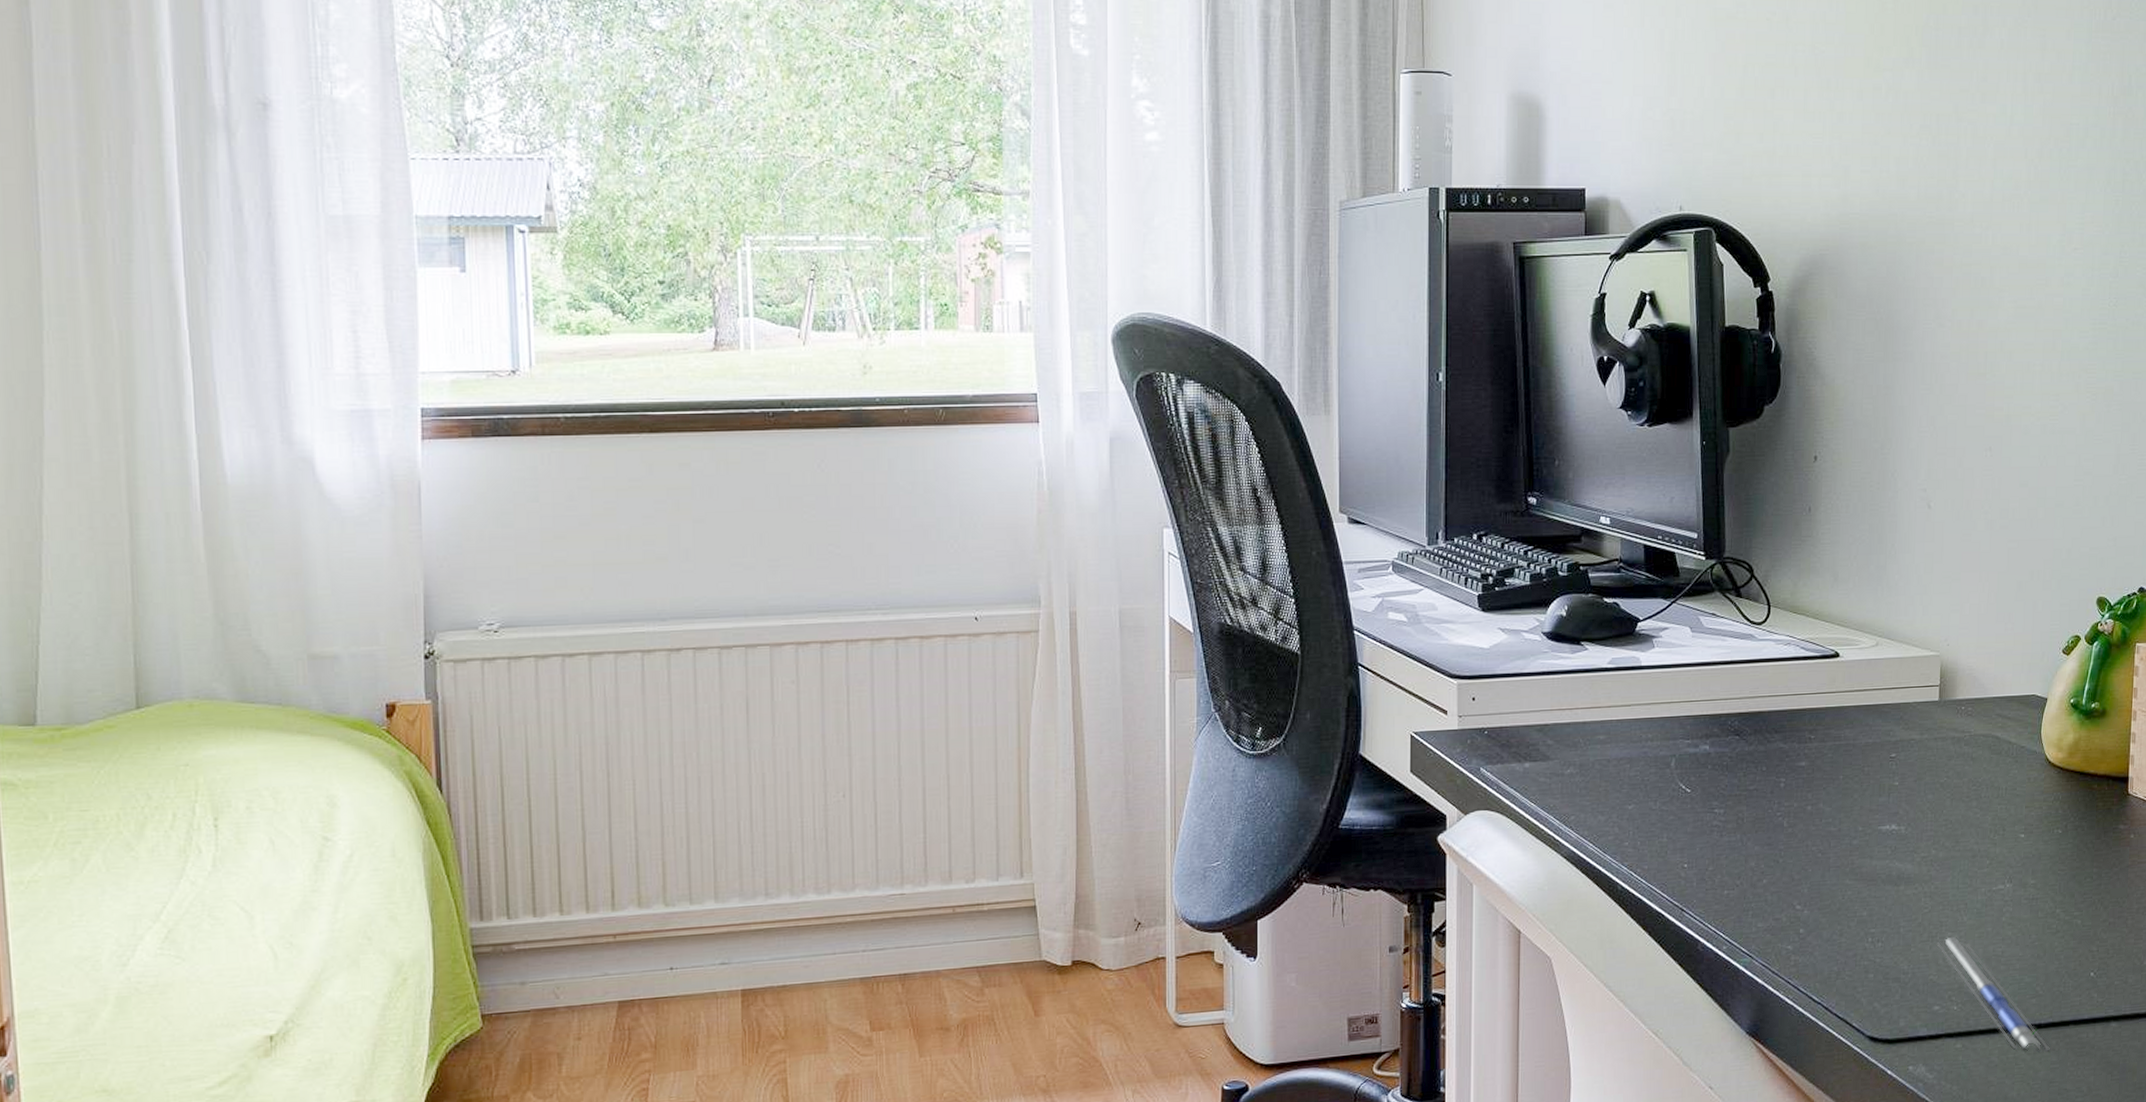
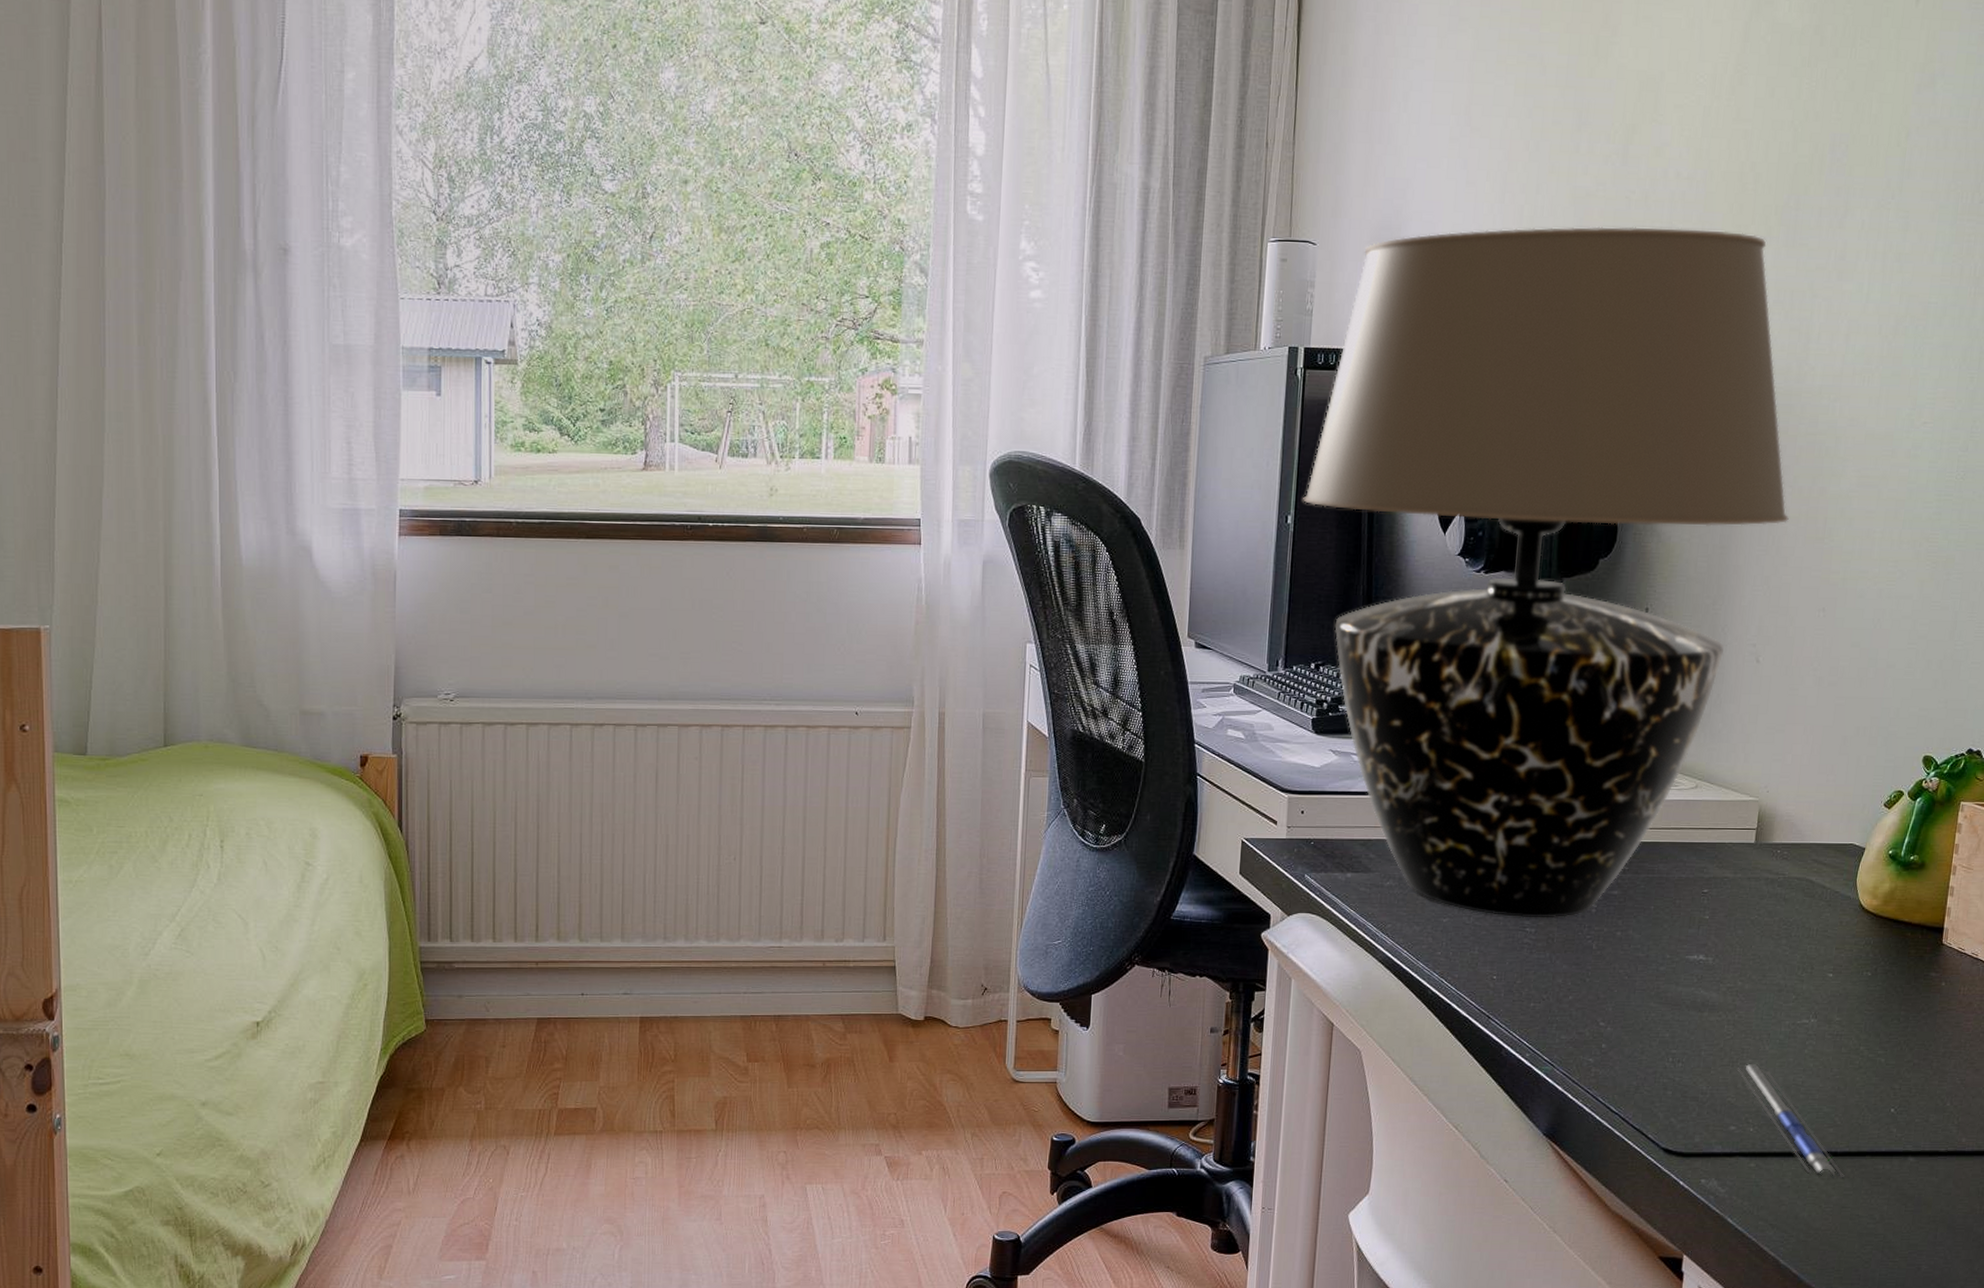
table lamp: none [1454,50,1950,799] -> present [1303,227,1789,919]

